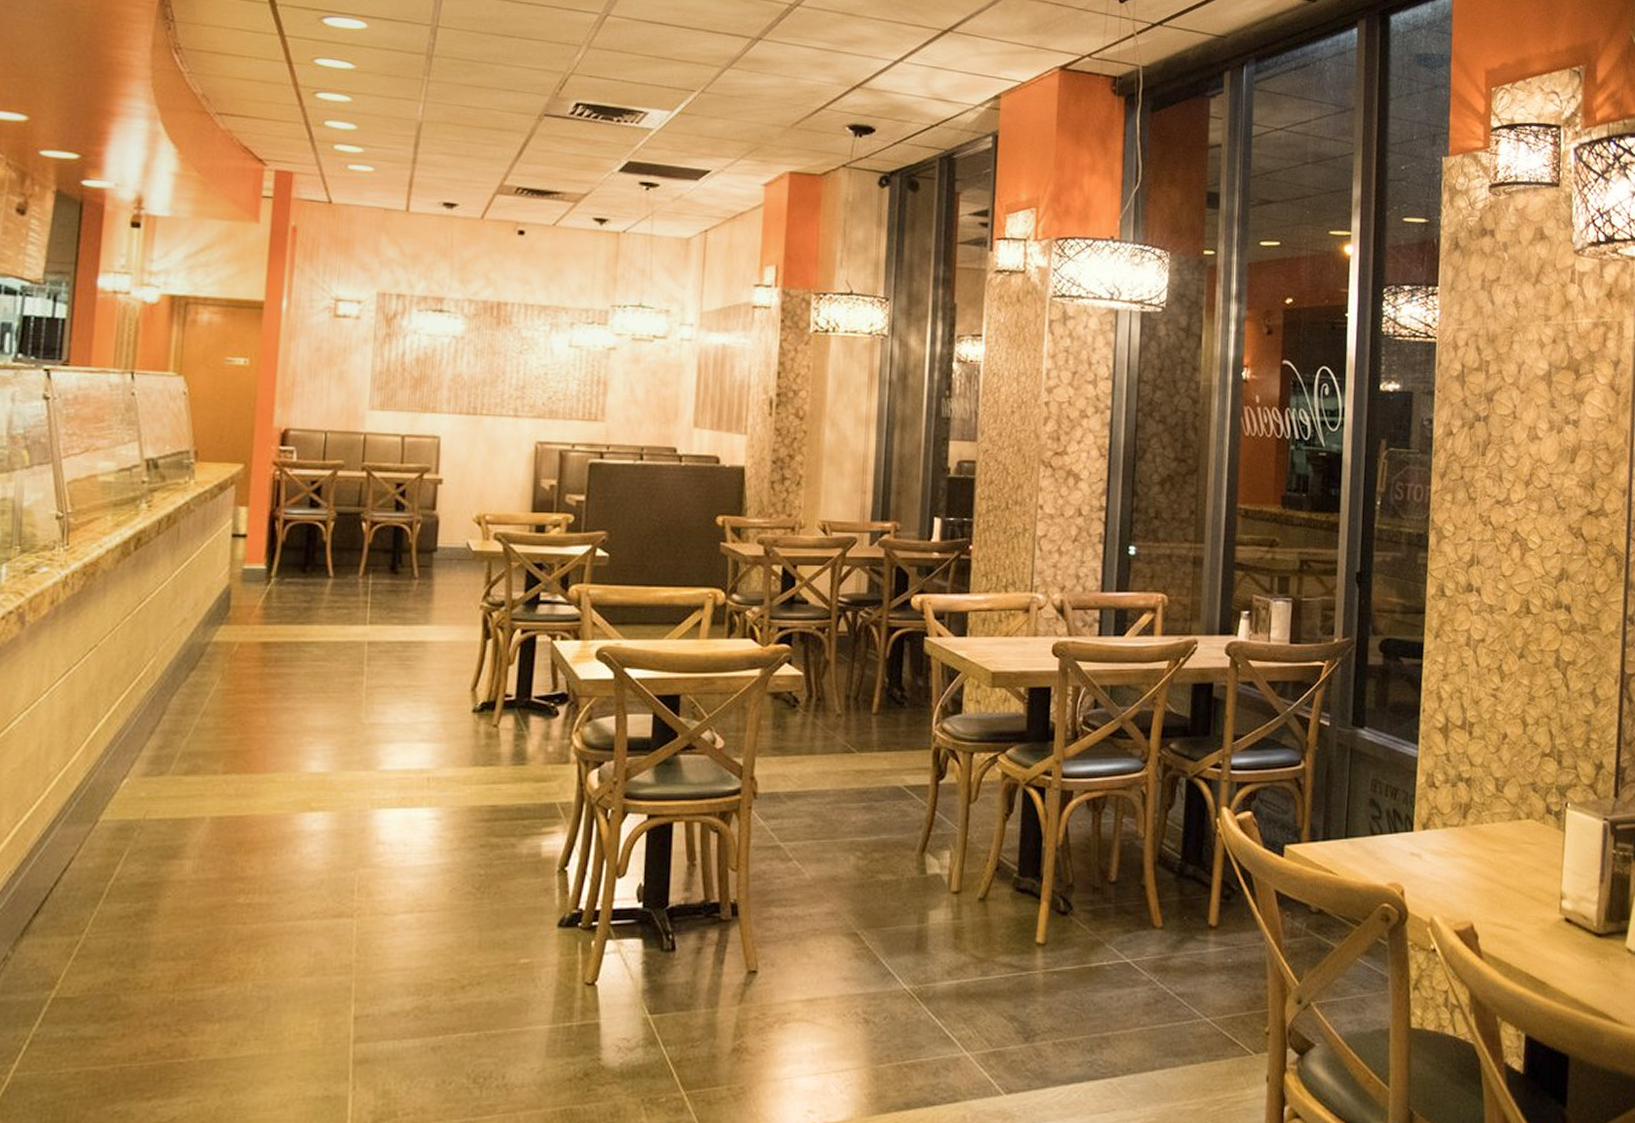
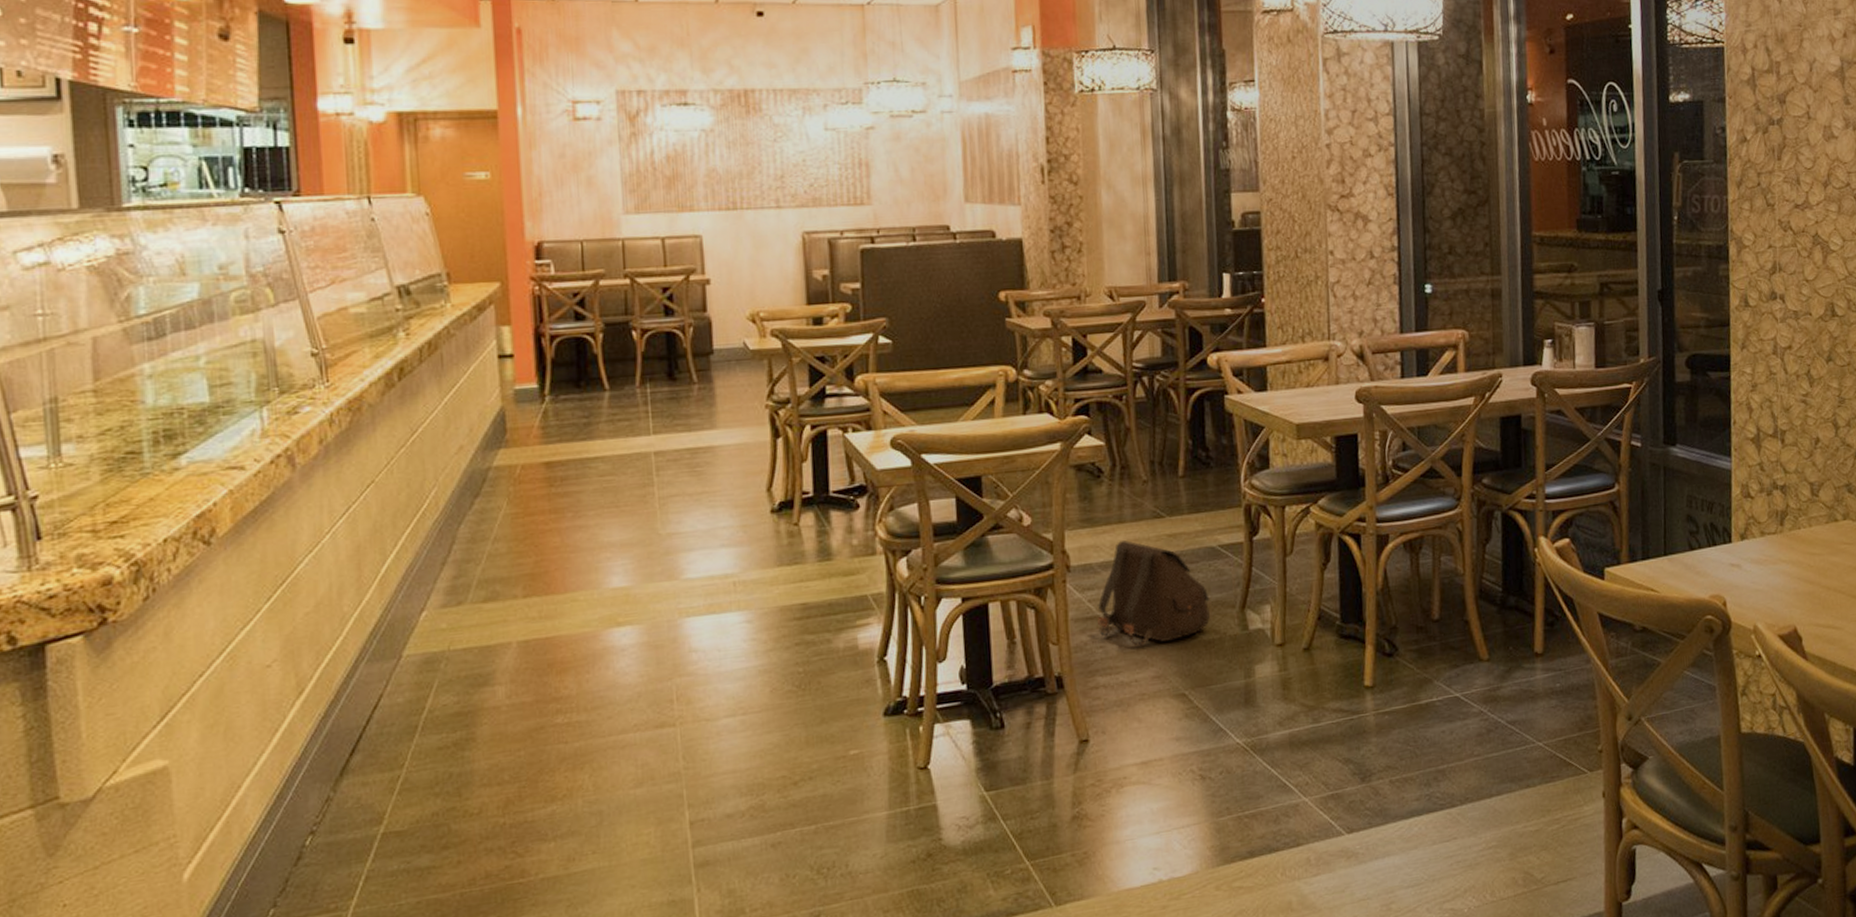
satchel: none [778,772,891,880] -> present [1098,540,1210,646]

